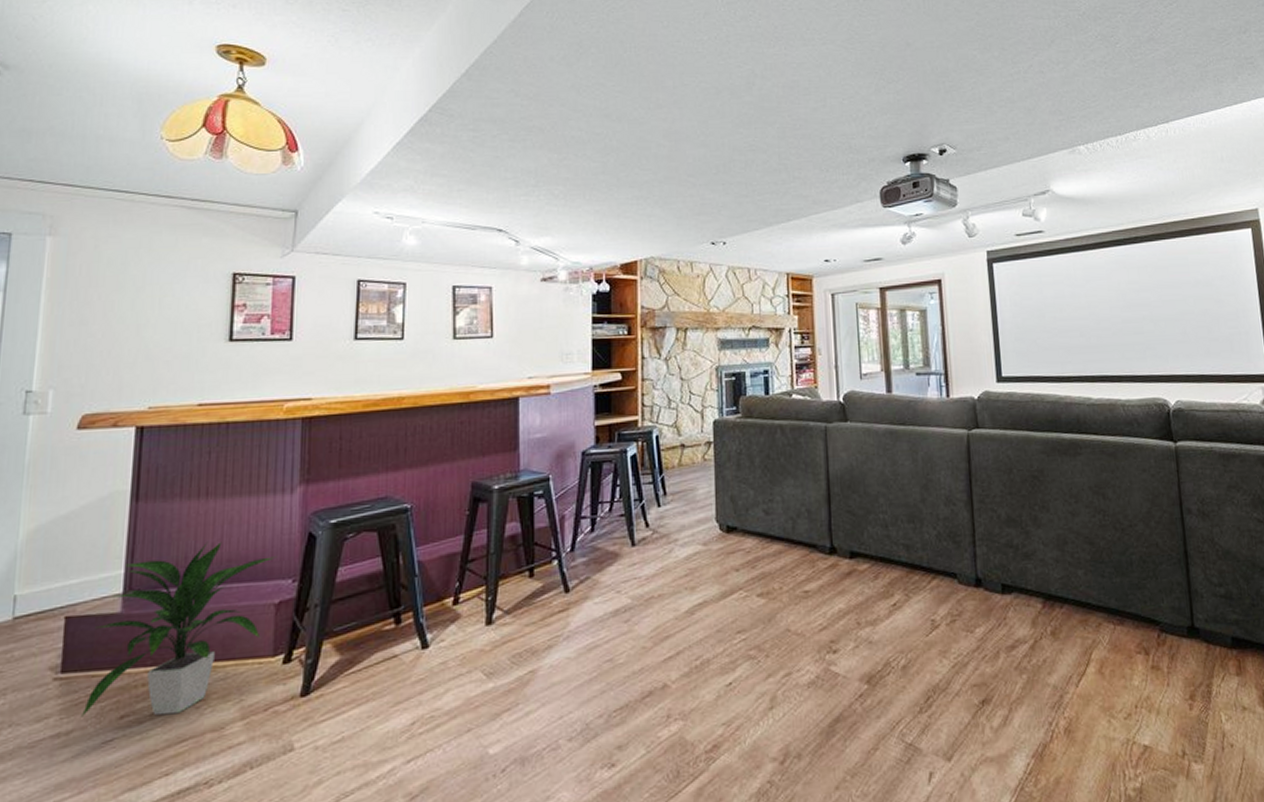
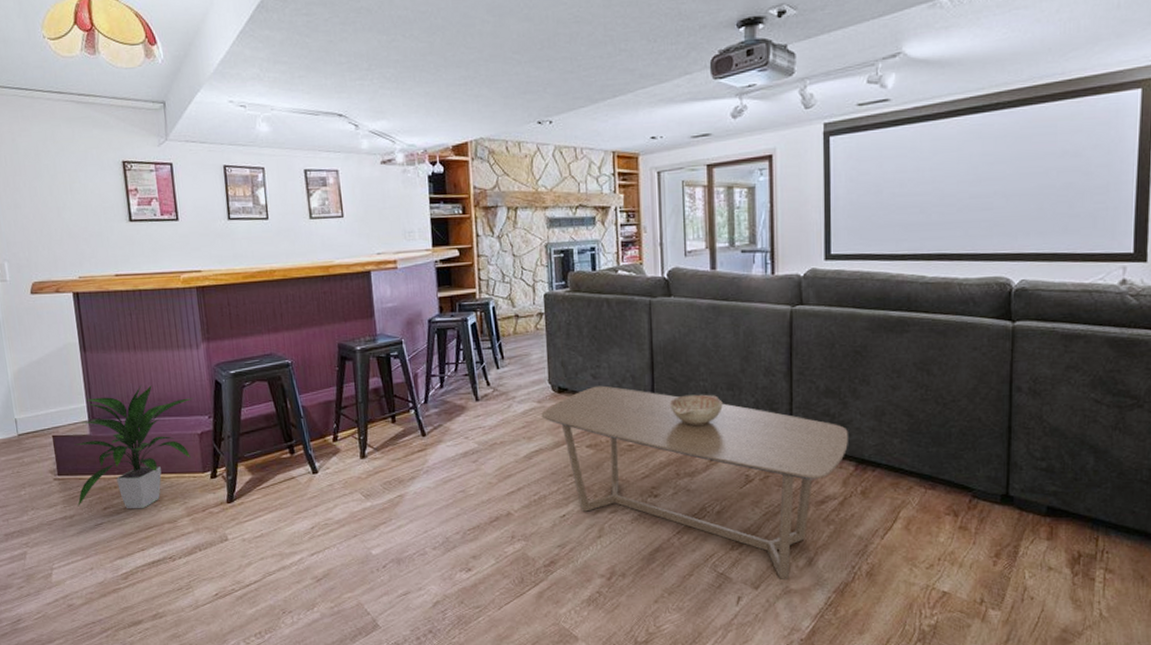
coffee table: none [707,522,1034,746] -> present [541,385,848,579]
decorative bowl: none [847,528,904,565] -> present [669,394,723,426]

